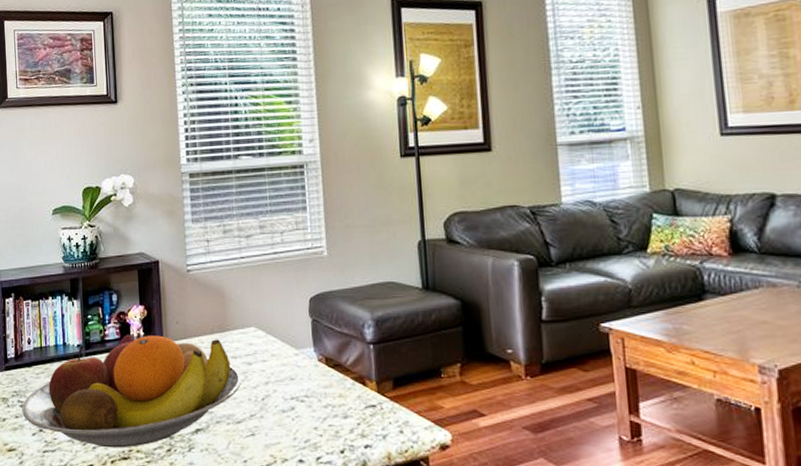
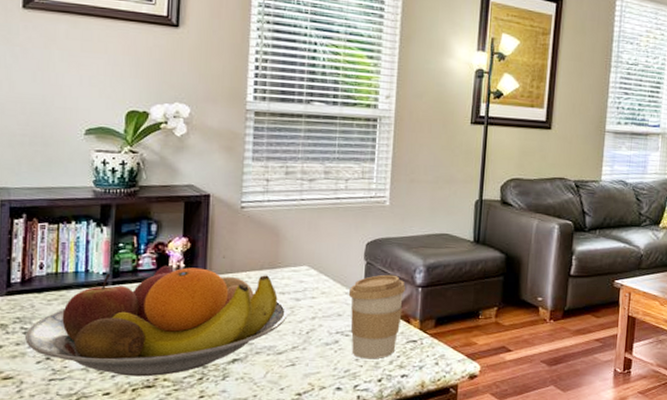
coffee cup: none [298,331,357,428] -> present [348,274,406,359]

